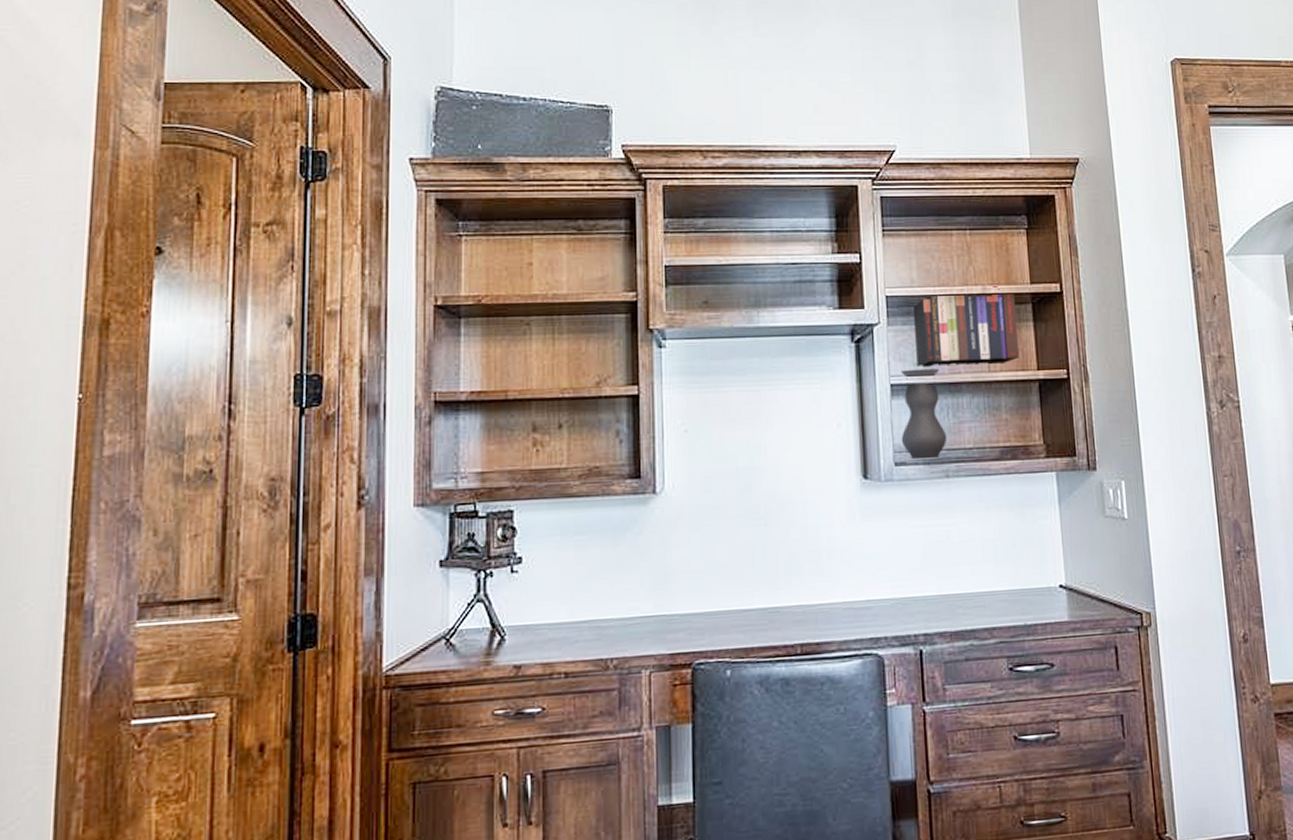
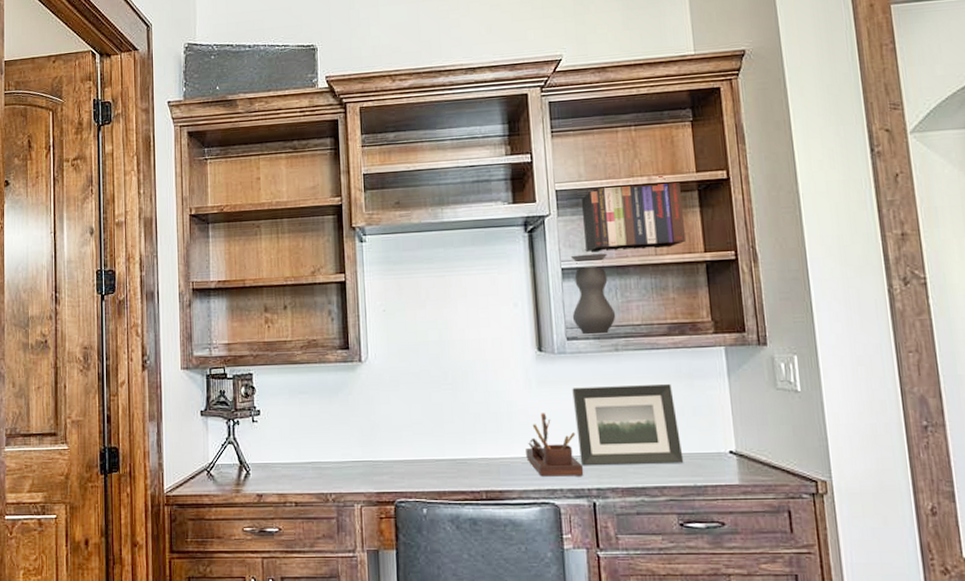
desk organizer: none [847,550,911,624] -> present [526,413,584,477]
picture frame: none [899,514,1014,609] -> present [572,384,684,466]

